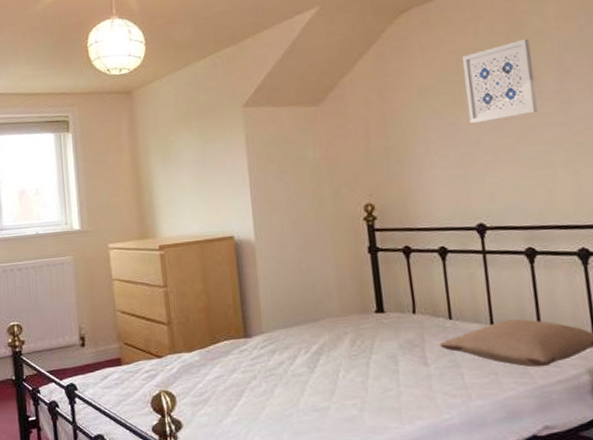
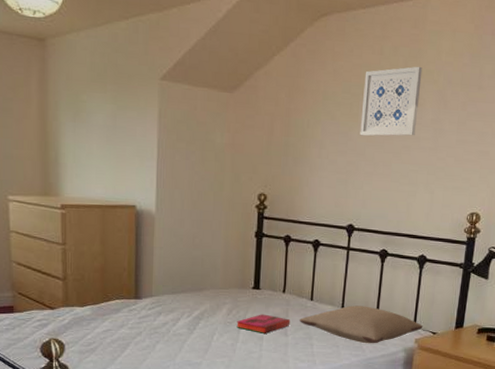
hardback book: none [363,341,430,365] -> present [236,314,291,334]

